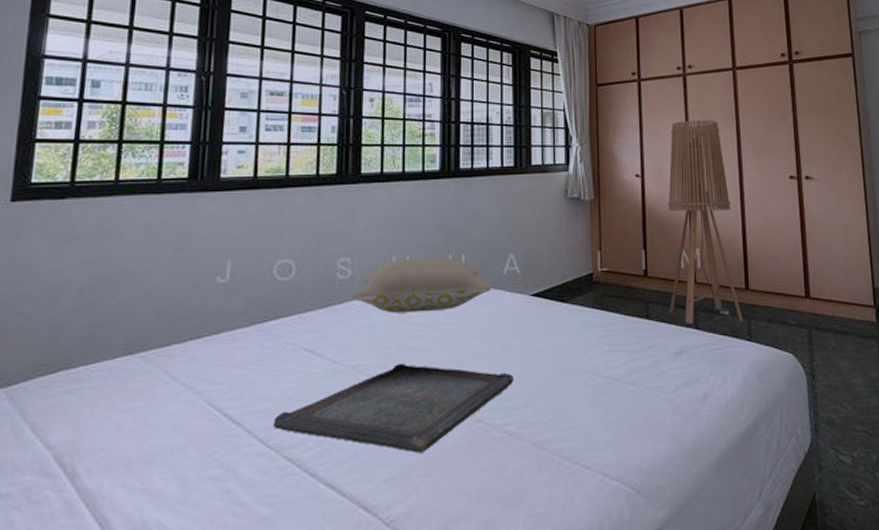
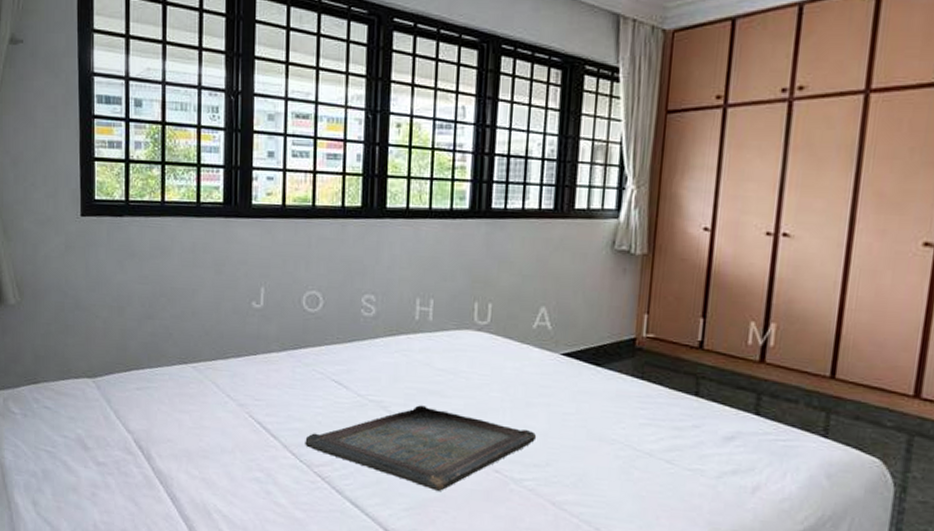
pillow: present [351,258,492,313] -> none [375,301,519,359]
floor lamp: present [668,120,743,324] -> none [724,161,831,415]

